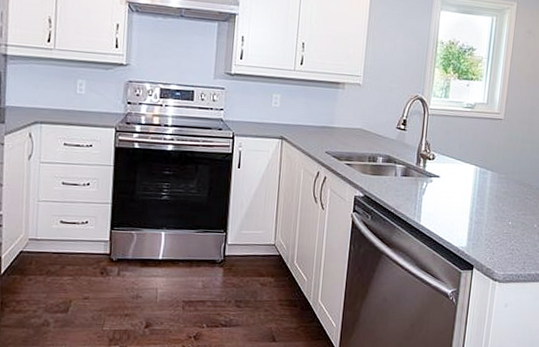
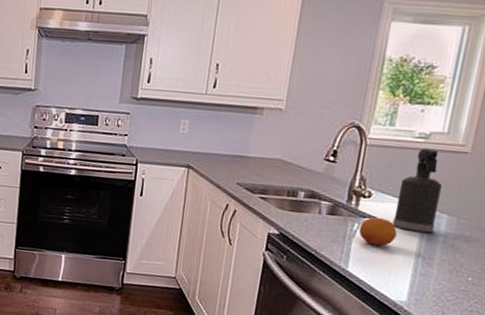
fruit: none [427,176,456,201] -> present [358,216,397,246]
spray bottle: none [452,116,486,187] -> present [392,148,442,233]

